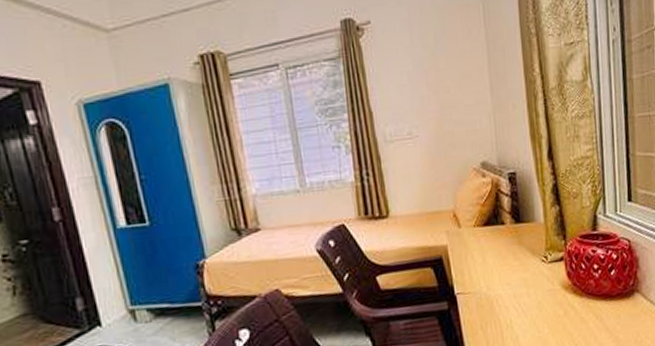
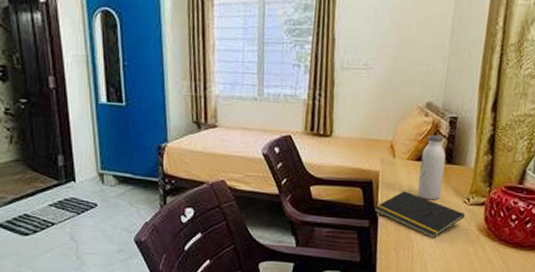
notepad: none [450,261,546,309] -> present [374,191,465,240]
water bottle: none [487,194,518,267] -> present [417,135,446,201]

